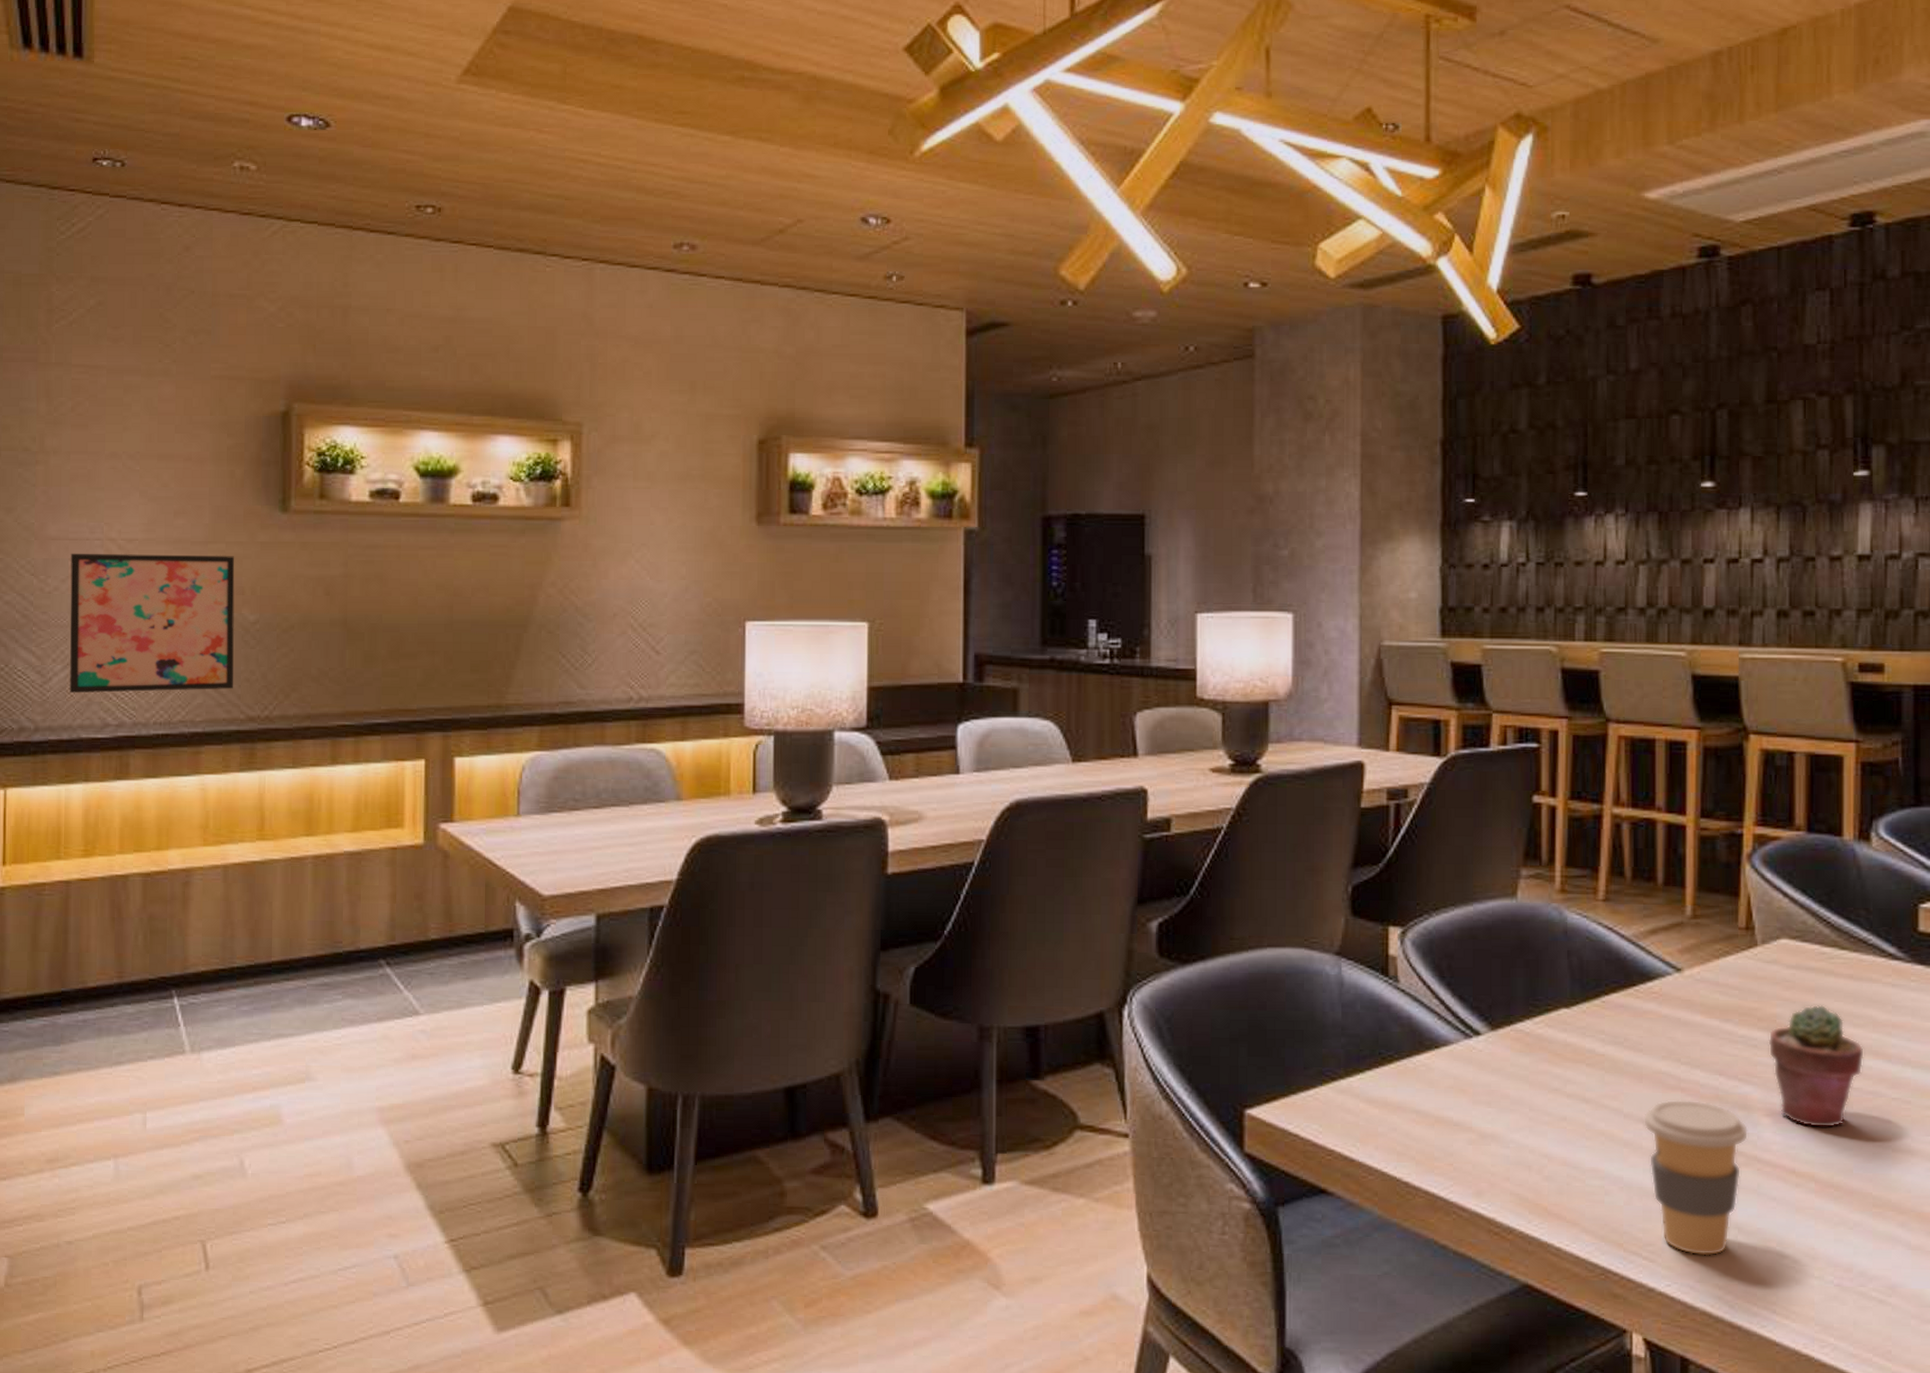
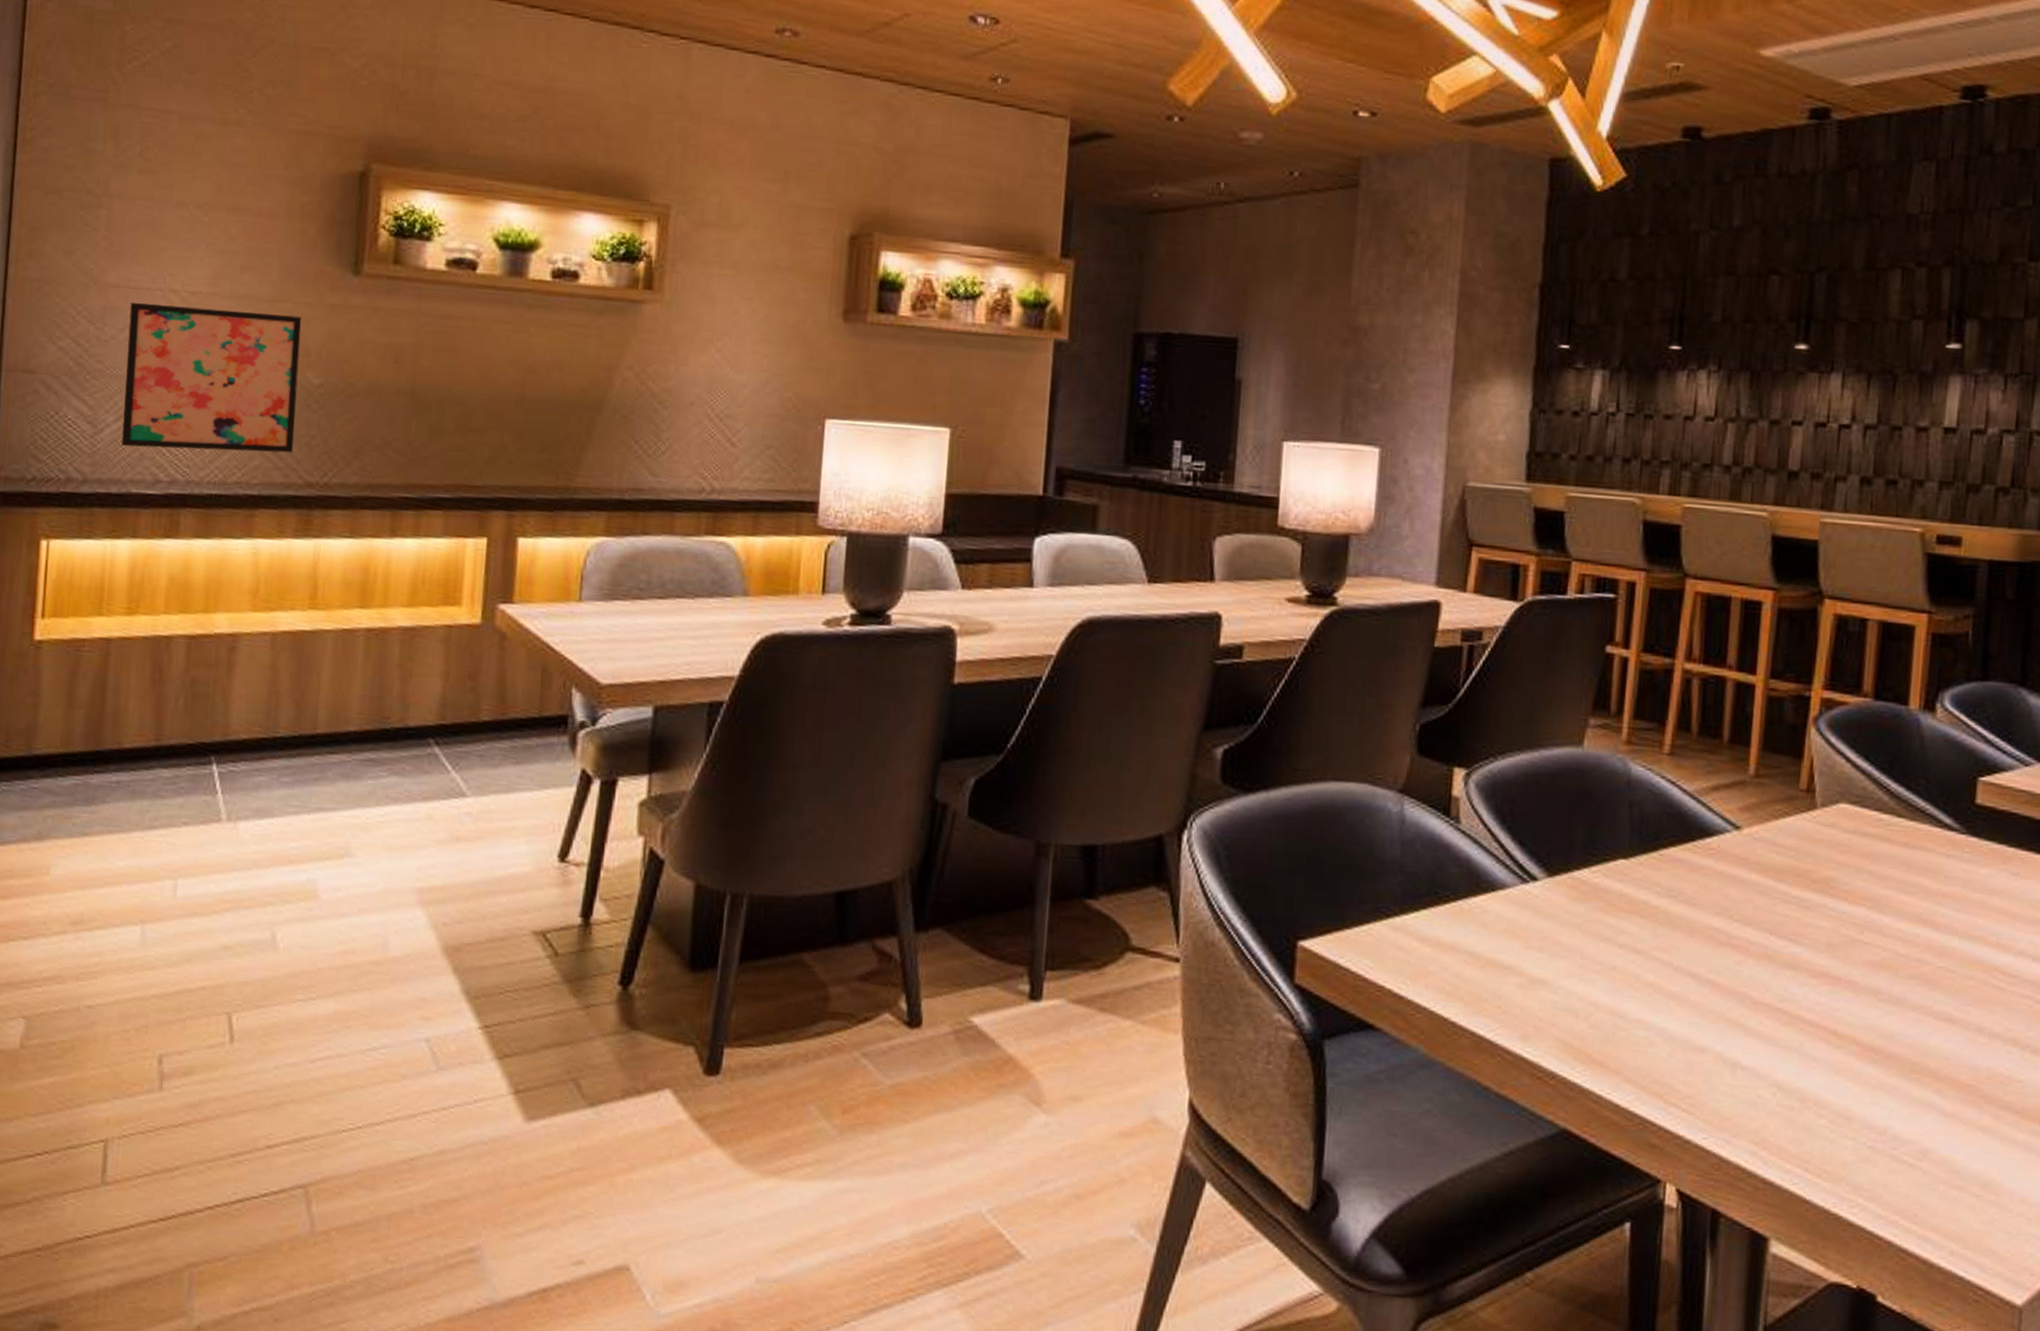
coffee cup: present [1643,1099,1749,1256] -> none [1691,955,1795,1112]
potted succulent: present [1768,1005,1864,1129] -> none [1820,870,1913,993]

